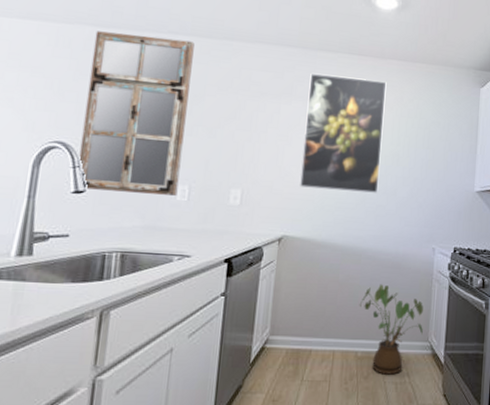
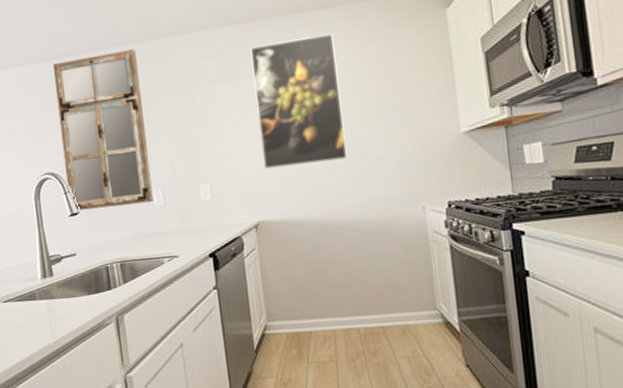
house plant: present [359,284,423,375] -> none [351,255,429,350]

